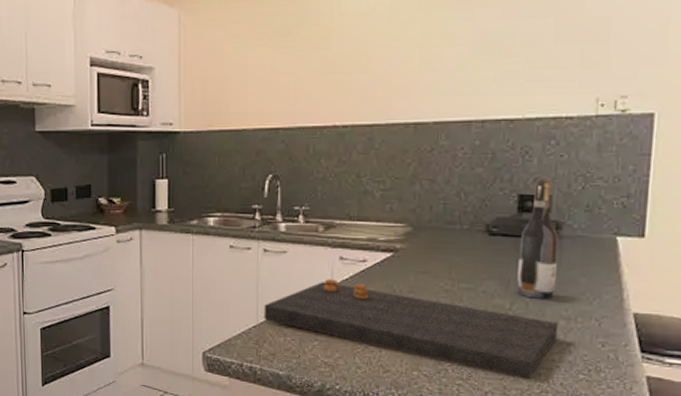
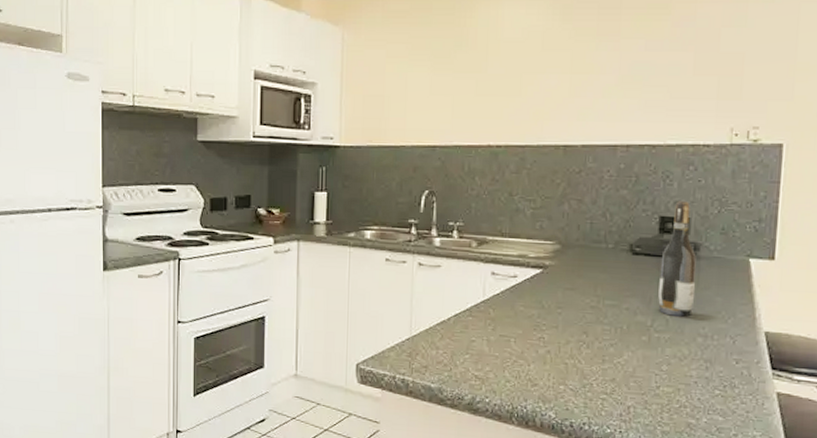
cutting board: present [264,278,558,380] -> none [417,292,695,395]

